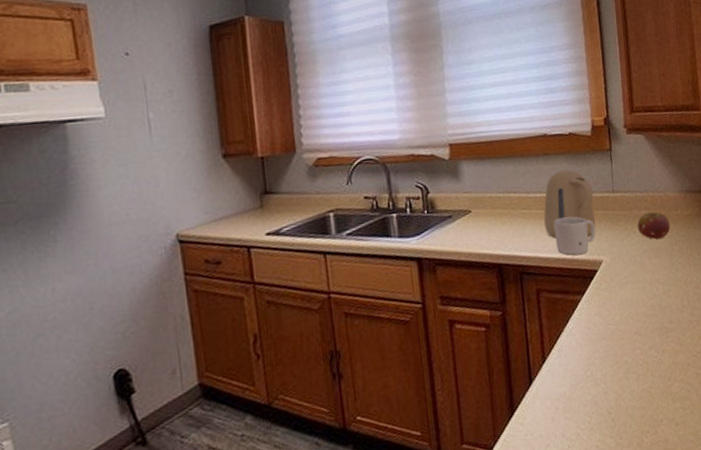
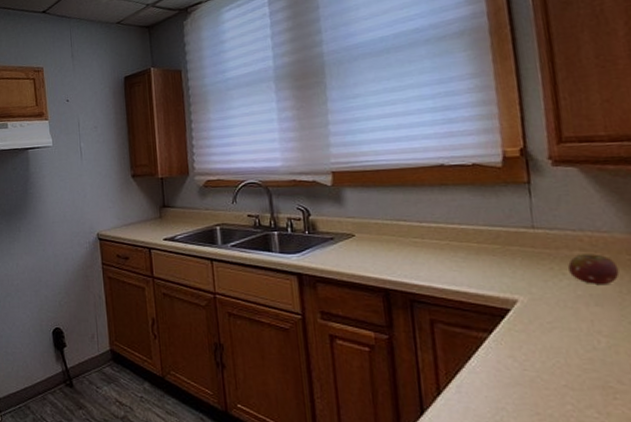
kettle: present [543,169,596,238] -> none [439,200,508,272]
mug: present [554,216,596,256] -> none [452,250,509,291]

